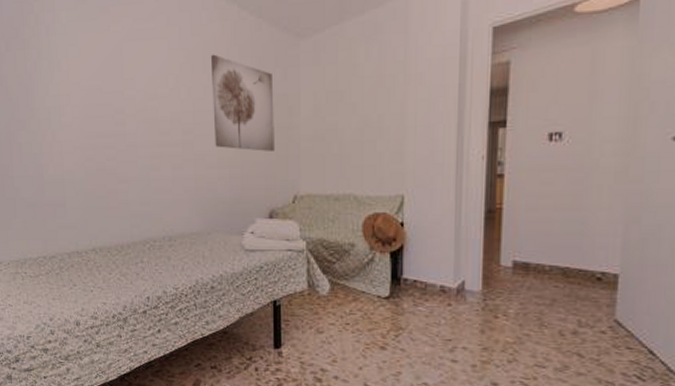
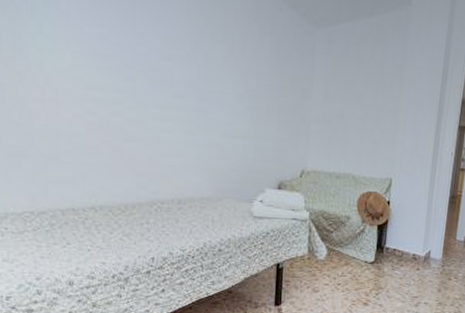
wall art: present [210,54,275,151] -> none [230,25,290,128]

